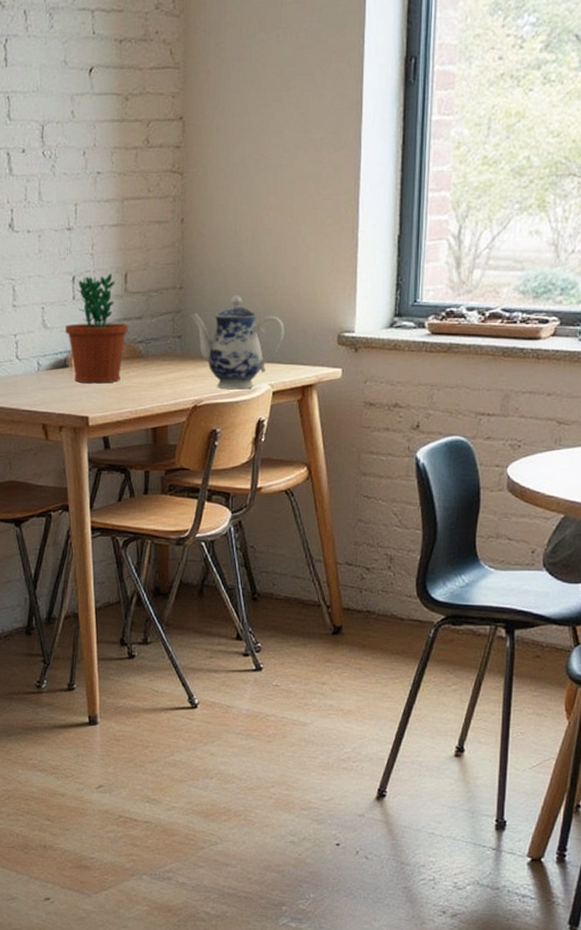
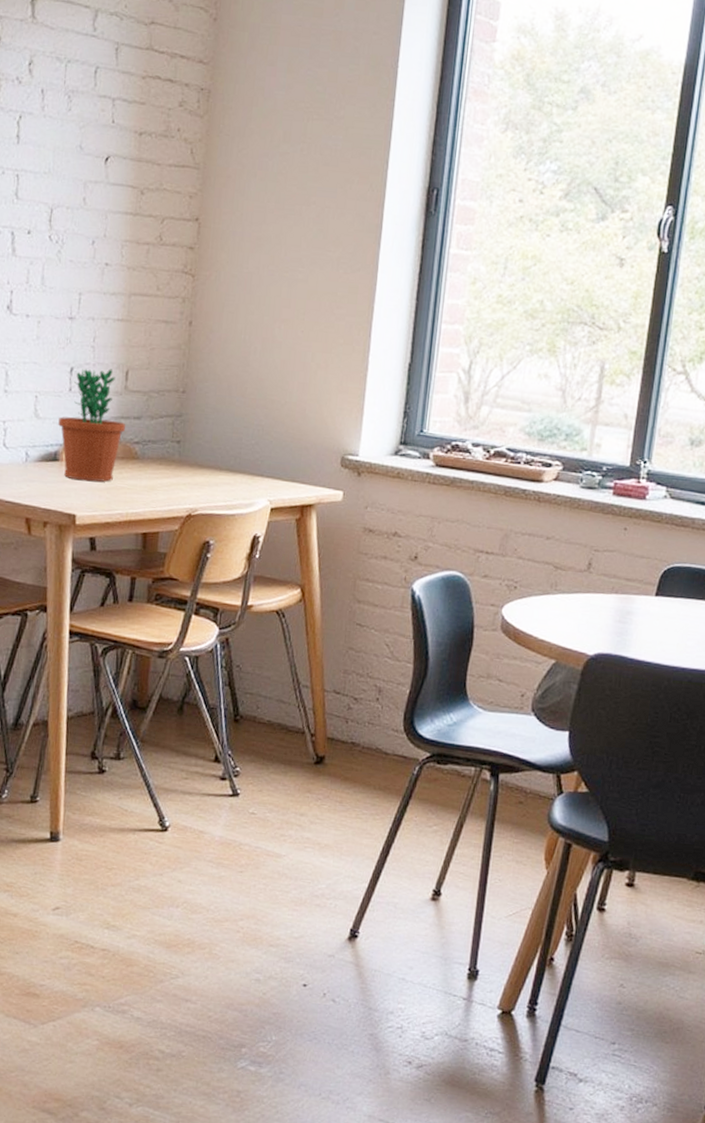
teapot: present [189,295,285,390] -> none [190,405,288,503]

